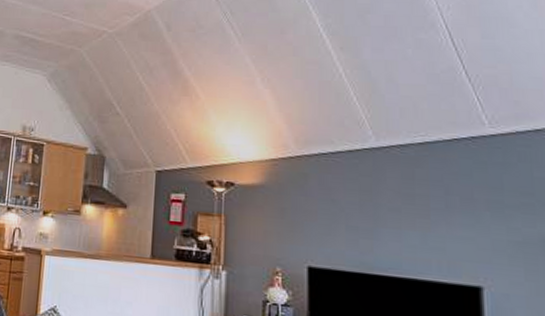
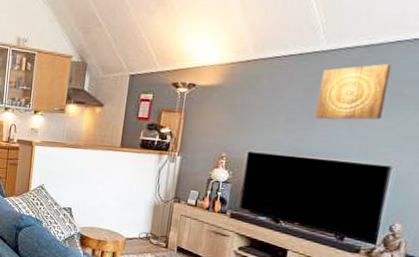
wall art: none [378,164,457,228] -> present [316,64,392,120]

